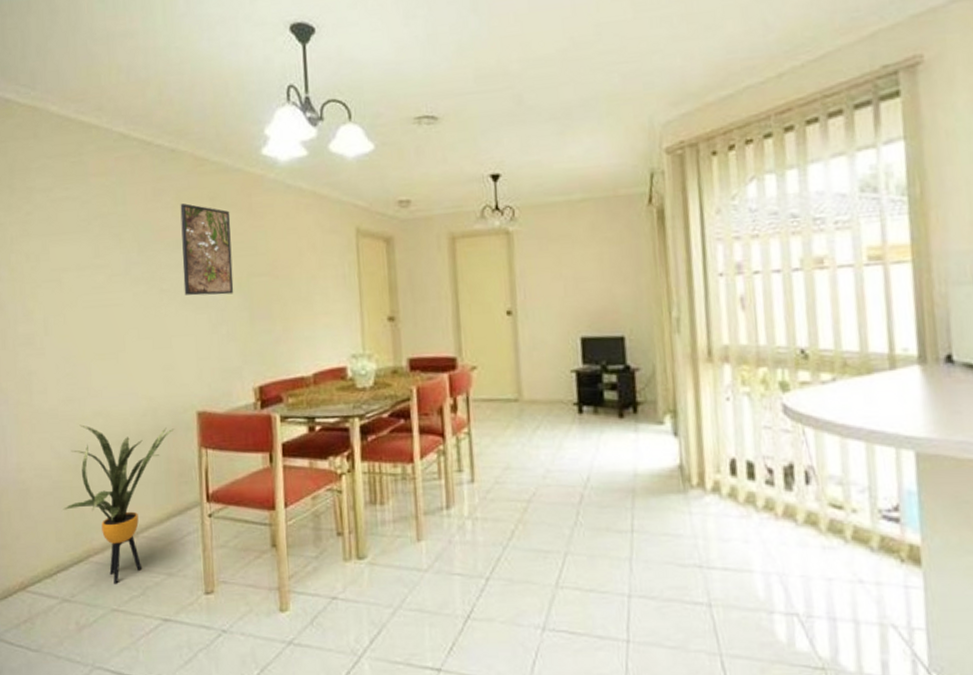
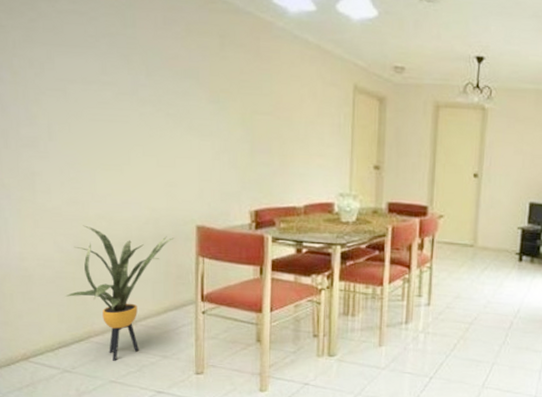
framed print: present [180,203,234,296] -> none [189,36,239,127]

